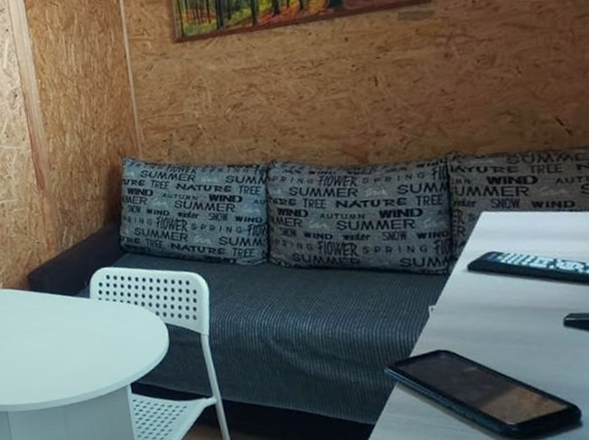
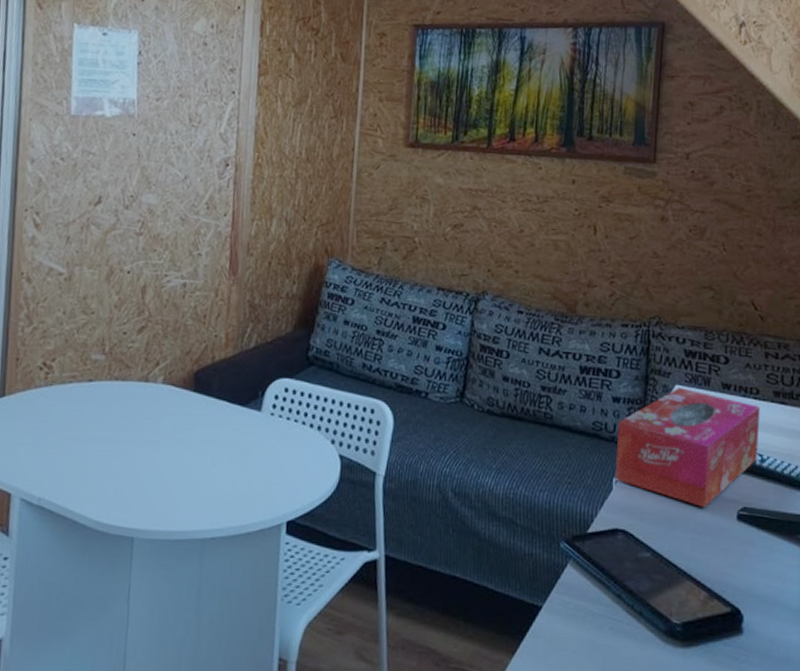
tissue box: none [426,213,580,320] -> present [615,387,760,508]

